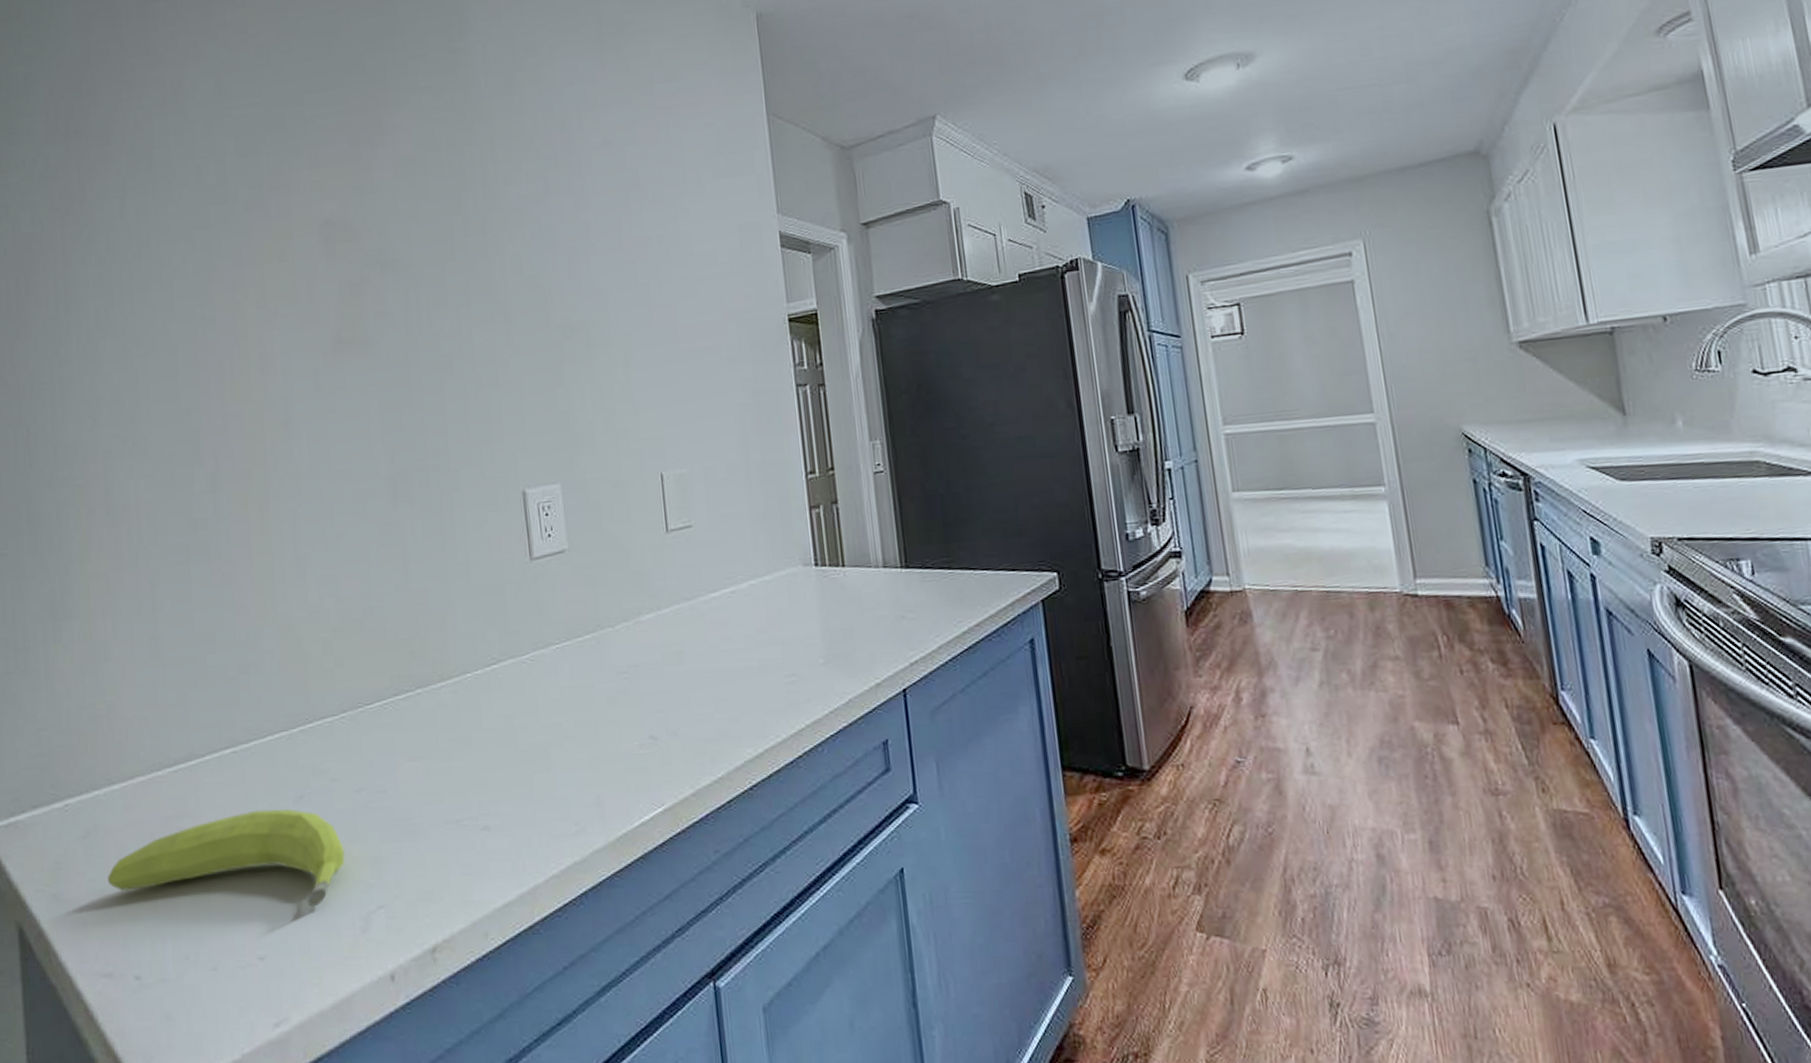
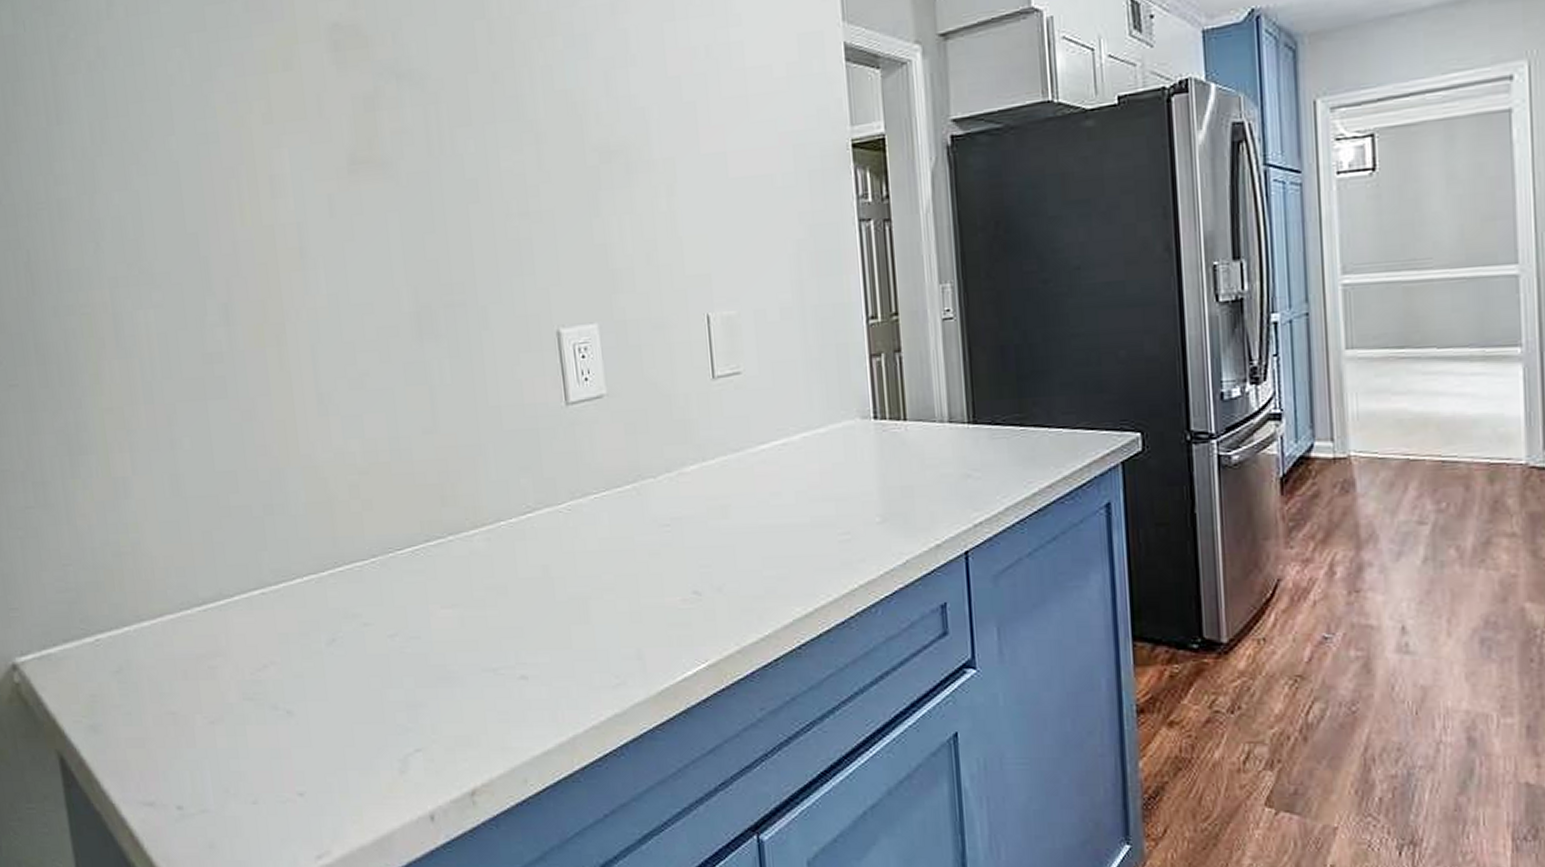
fruit: present [108,809,345,907] -> none [143,651,381,748]

